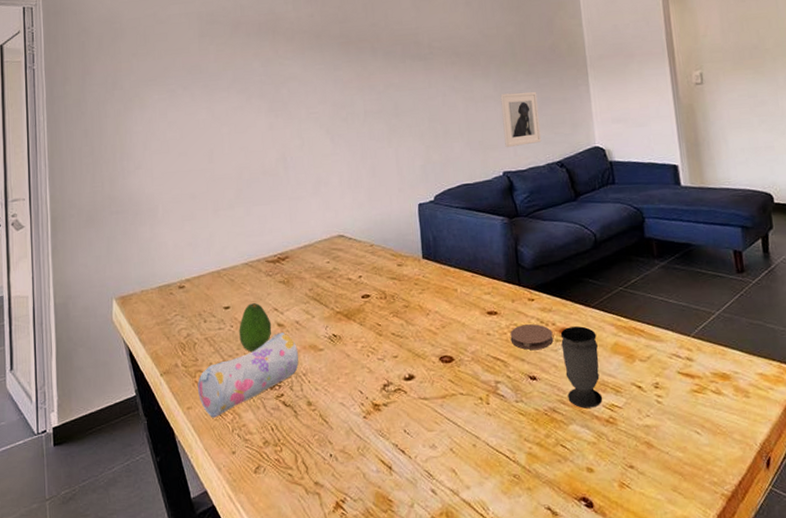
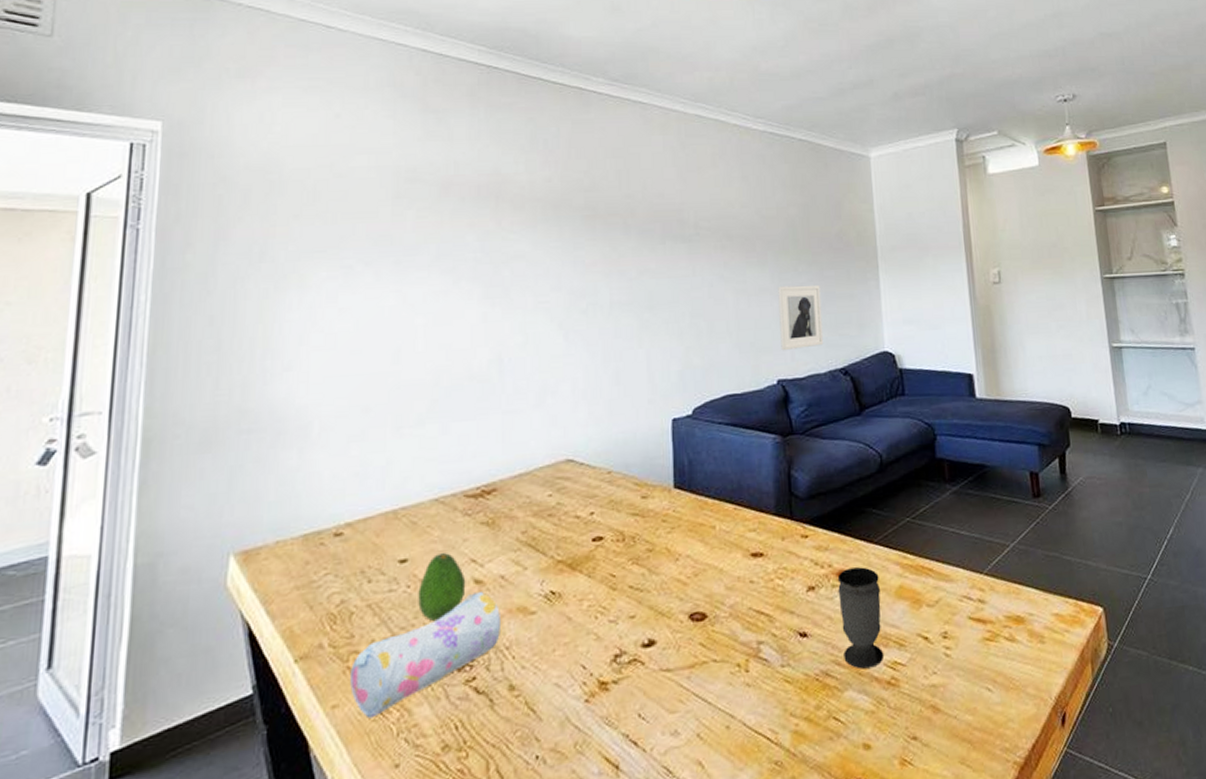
coaster: present [510,324,554,350] -> none [778,566,829,600]

